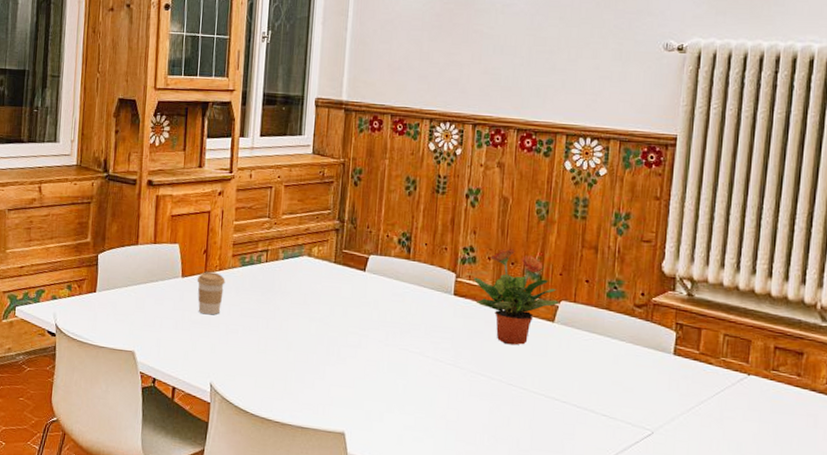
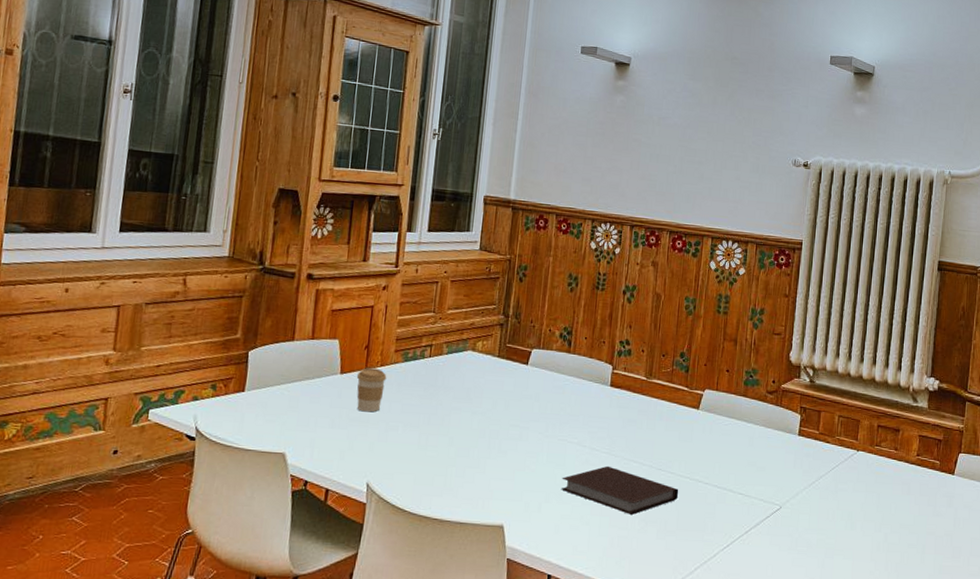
notebook: none [403,378,533,430] -> present [560,465,679,515]
potted plant: present [473,248,559,345] -> none [628,341,703,432]

